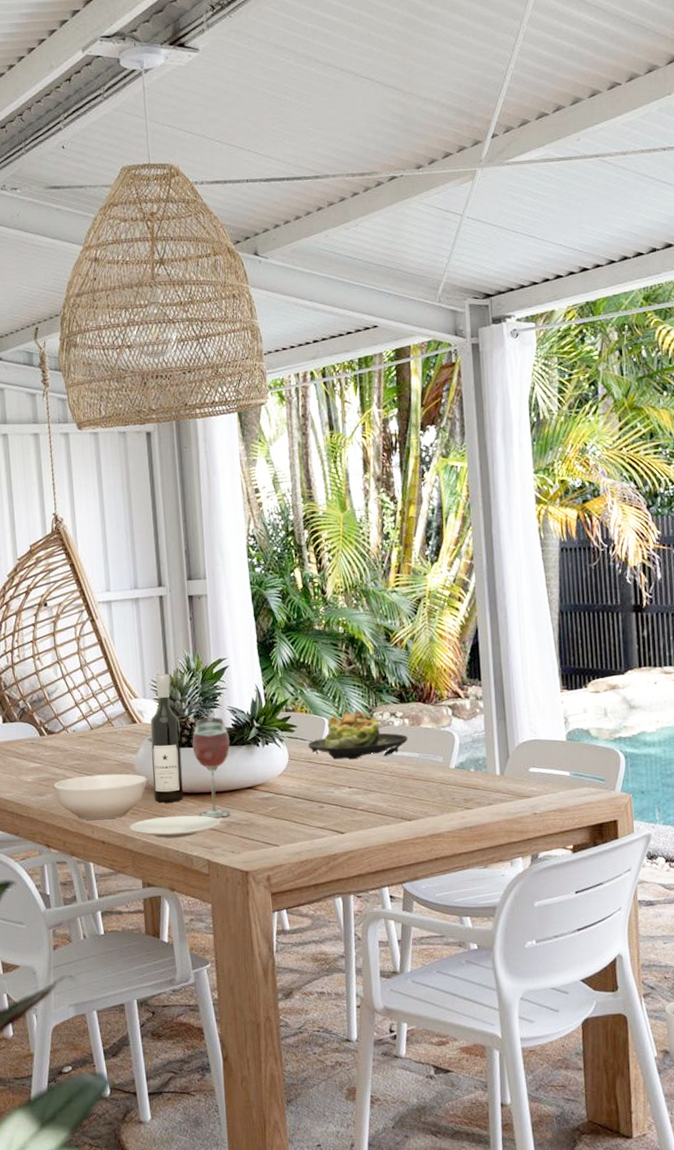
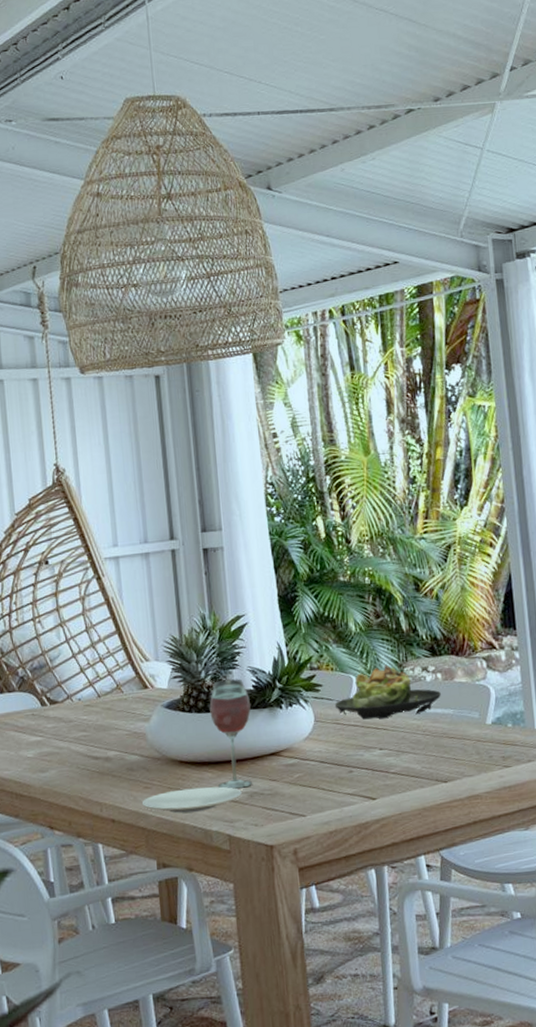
bowl: present [54,773,147,821] -> none [57,744,161,797]
bottle: present [150,674,183,803] -> none [163,633,201,775]

